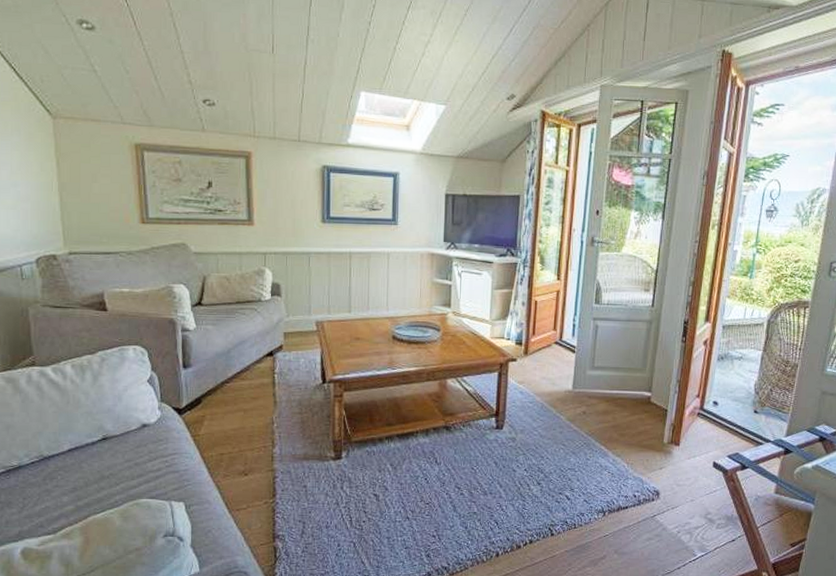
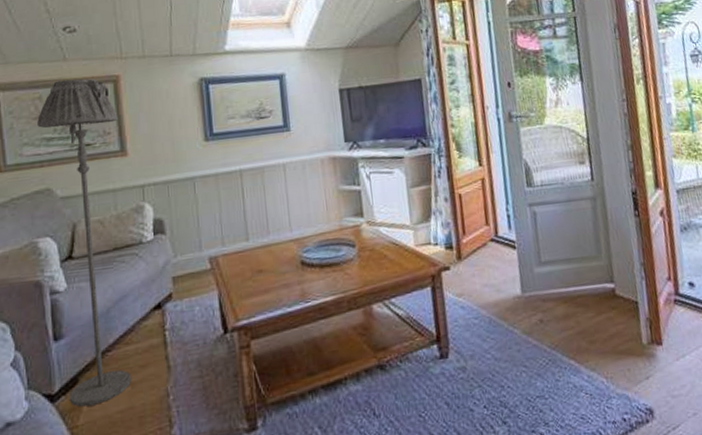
floor lamp: none [177,149,248,422] -> present [37,78,131,407]

